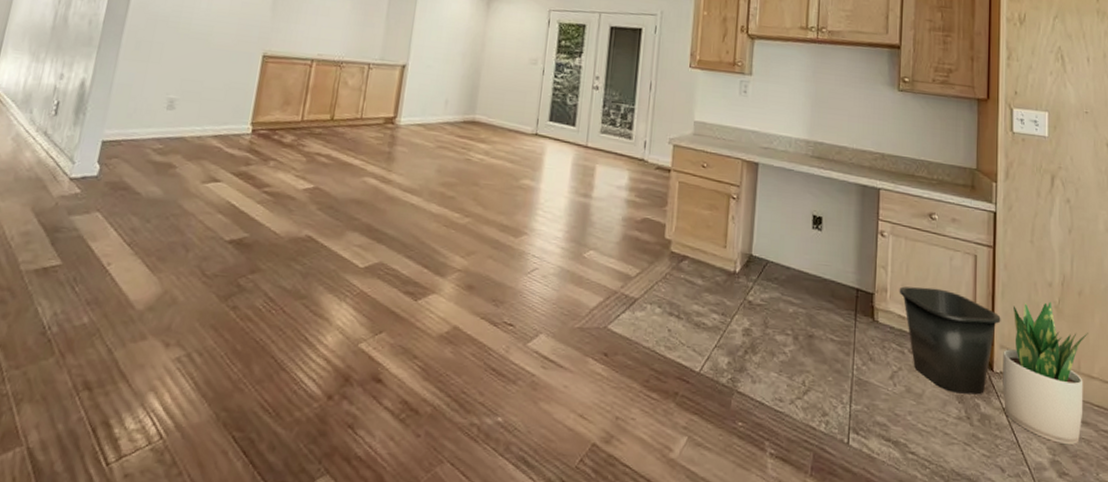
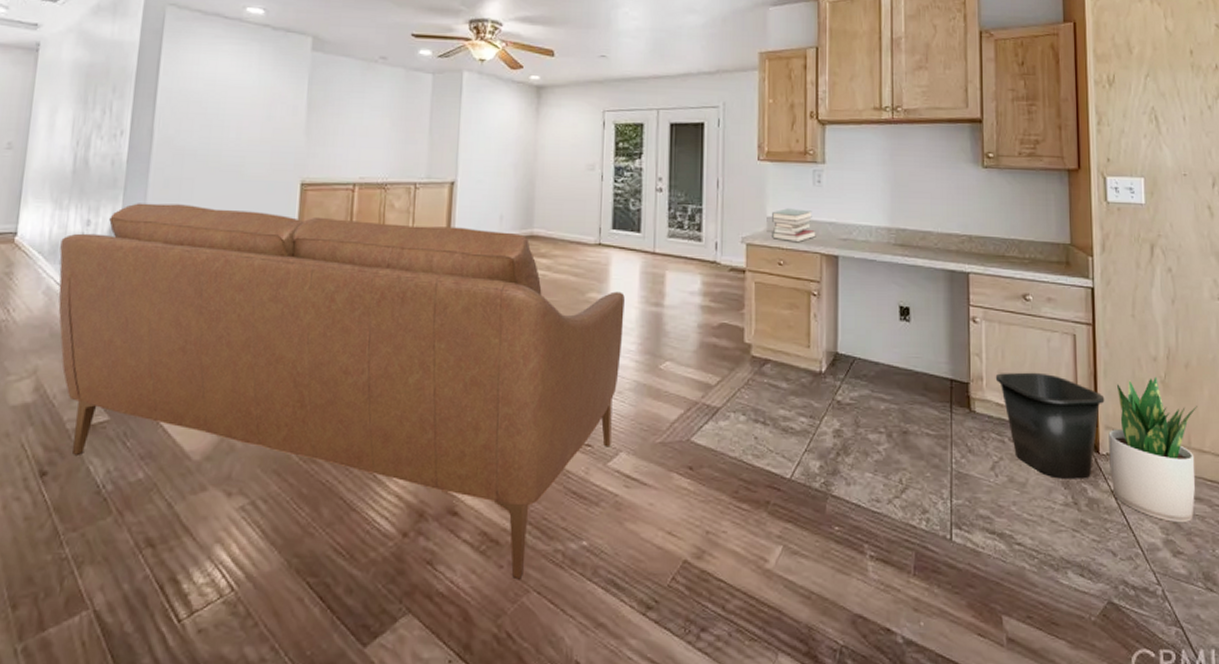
sofa: none [22,61,556,450] -> present [58,203,625,580]
books: none [698,114,738,148] -> present [772,208,815,243]

